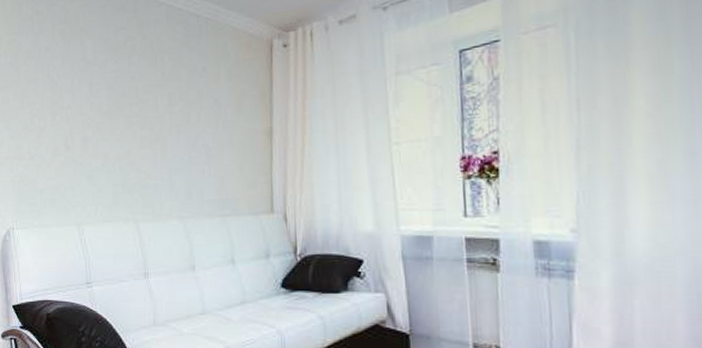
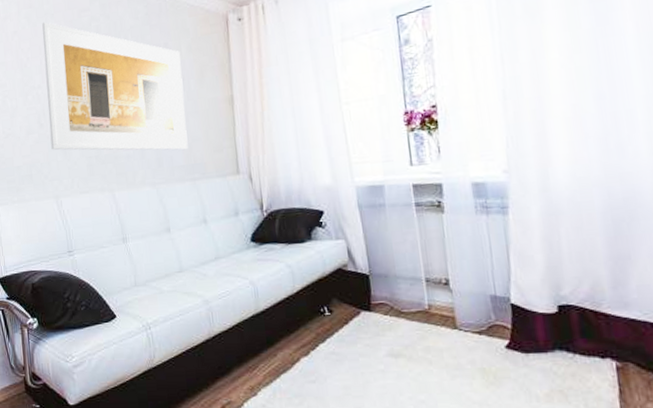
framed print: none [75,38,220,183] -> present [42,21,188,150]

